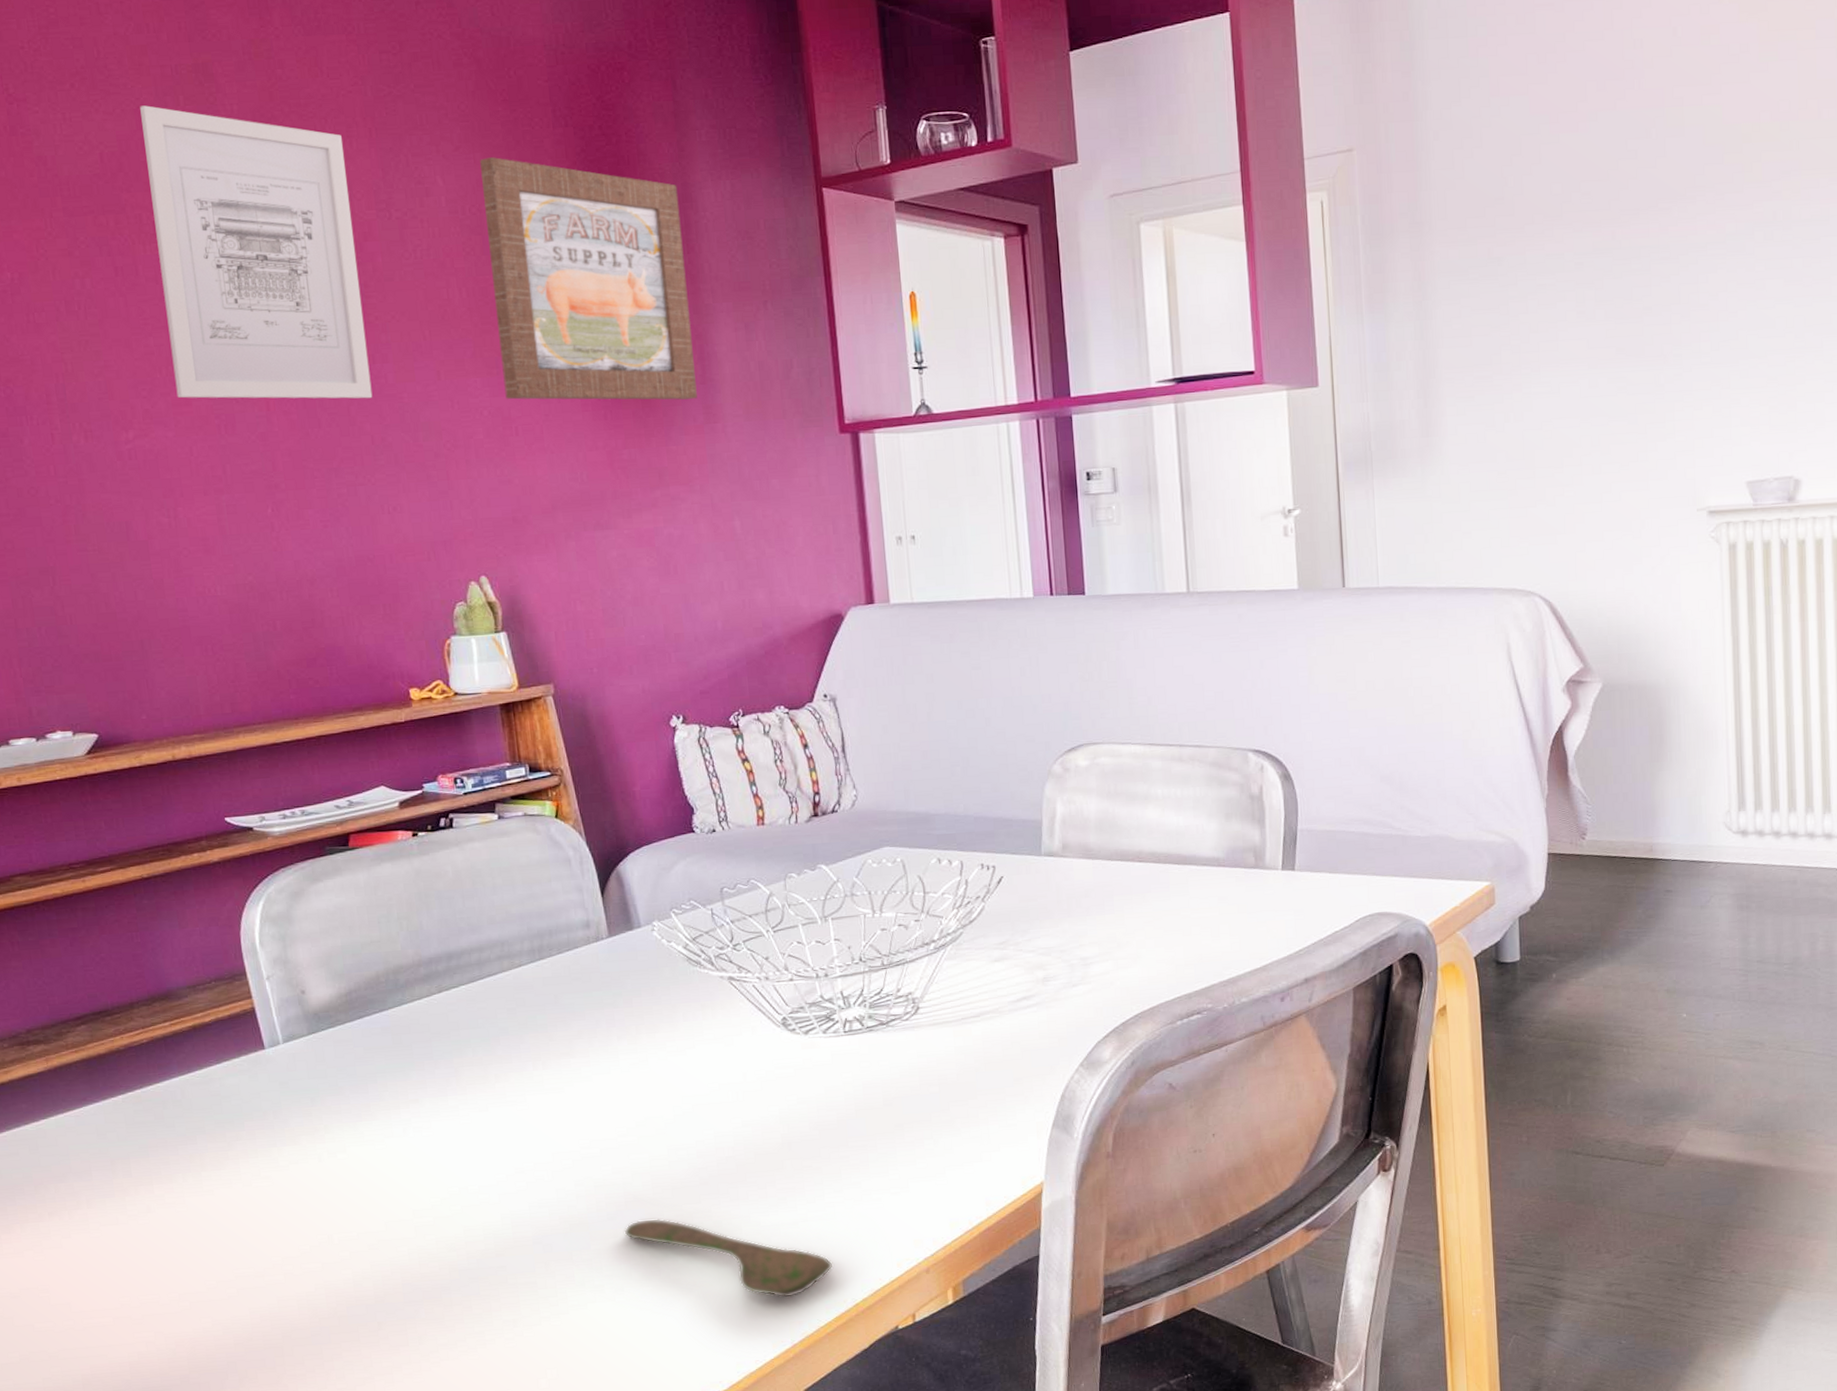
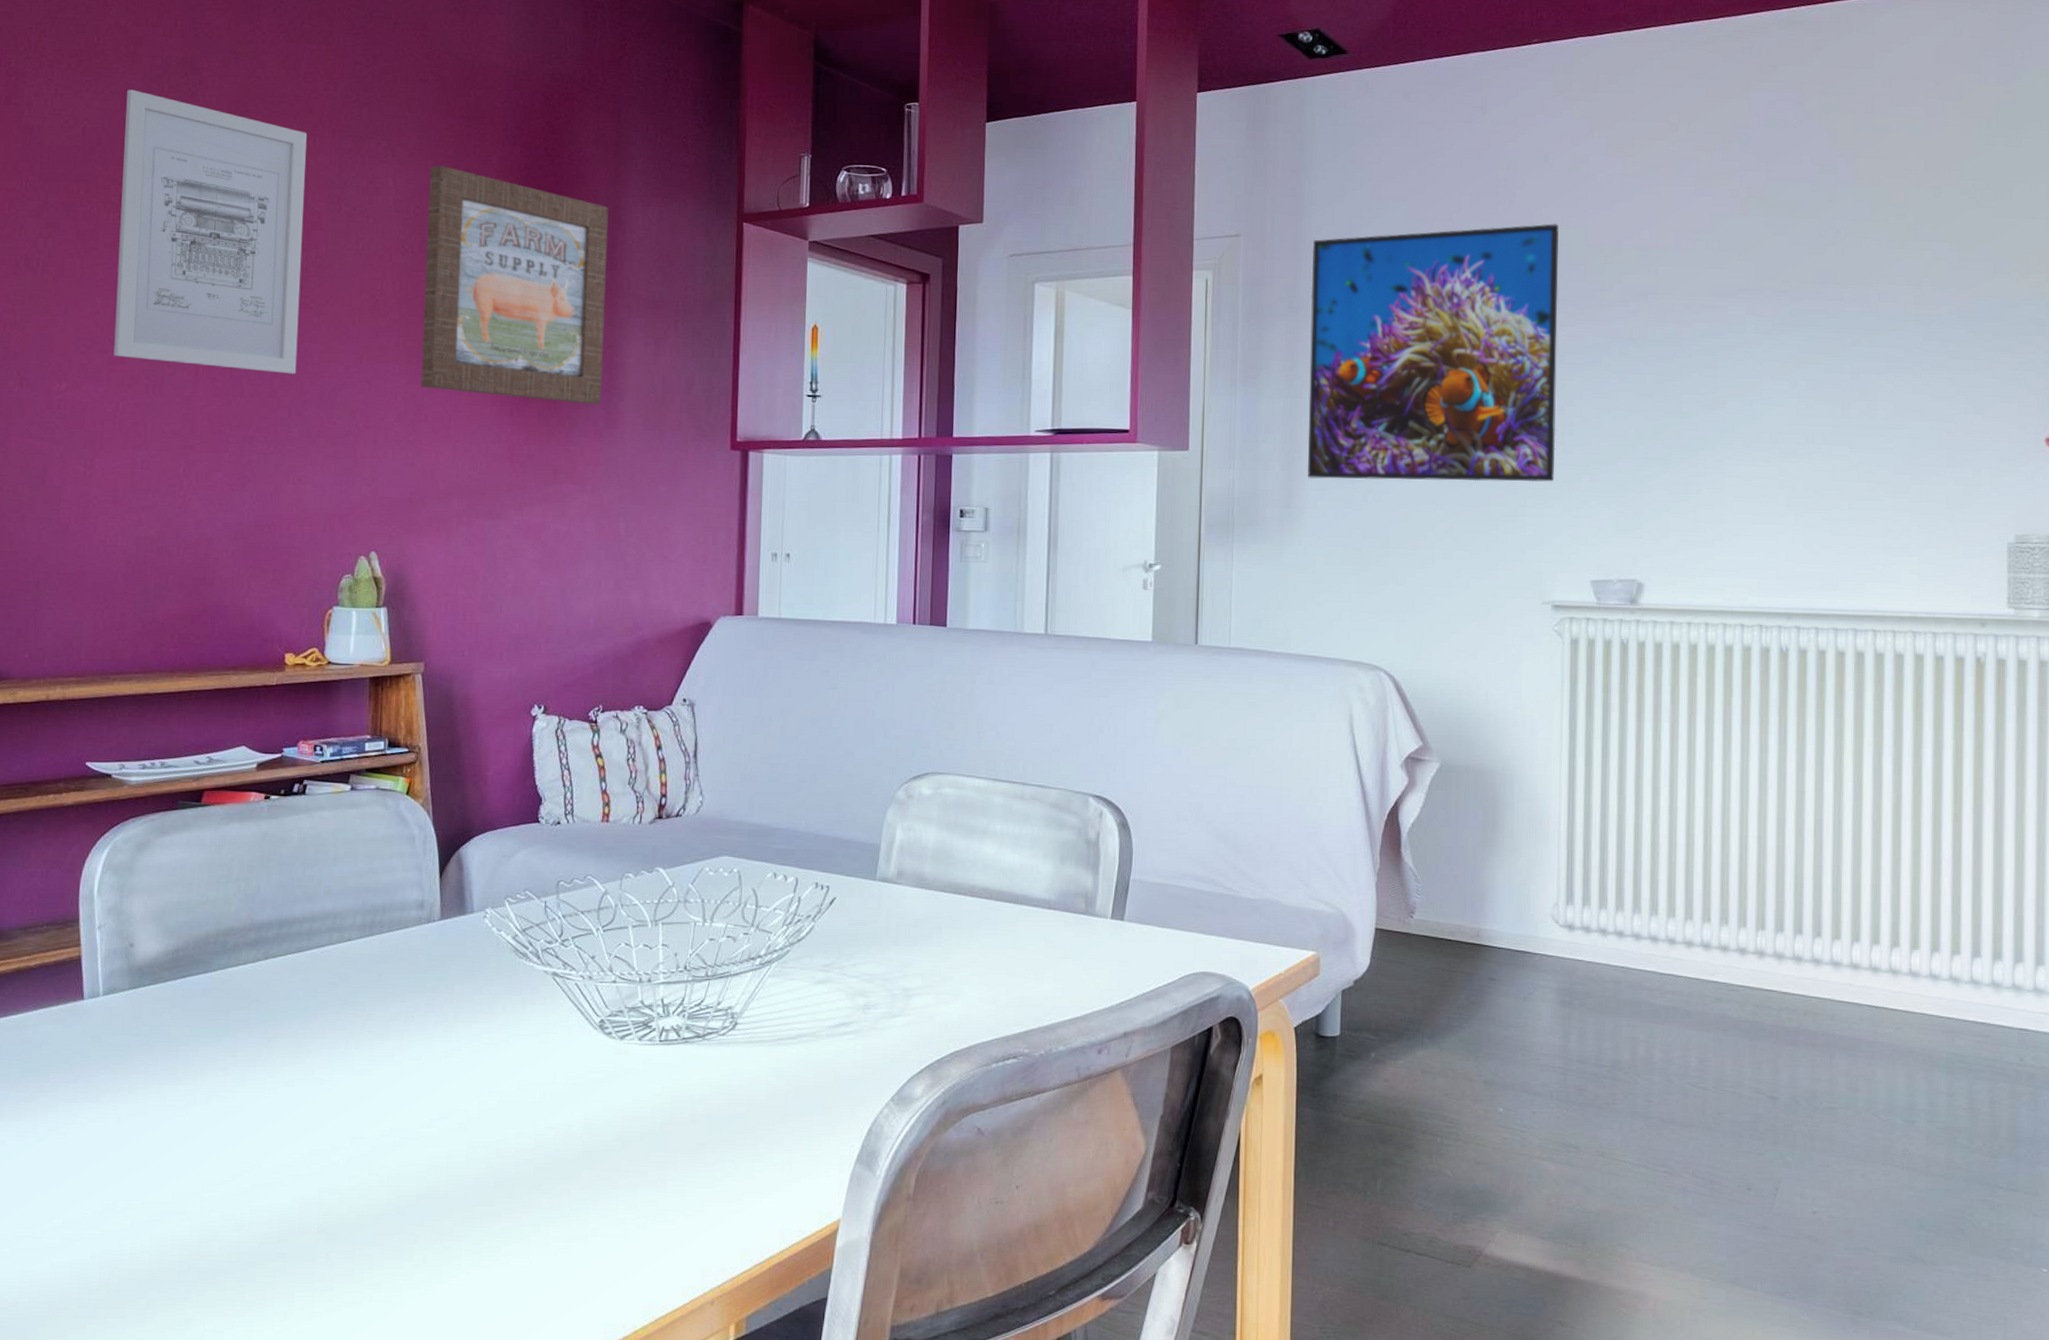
spoon: present [624,1218,834,1298] -> none [411,1217,617,1317]
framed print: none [1431,104,1702,404] -> present [1308,223,1559,482]

